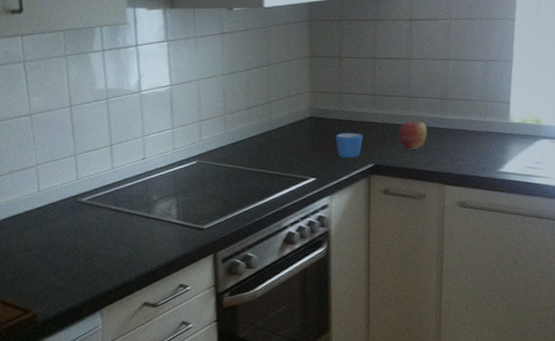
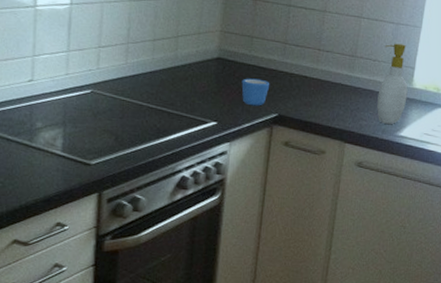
apple: present [399,120,428,150] -> none [305,74,334,104]
soap bottle: none [473,80,505,162] -> present [377,43,408,124]

